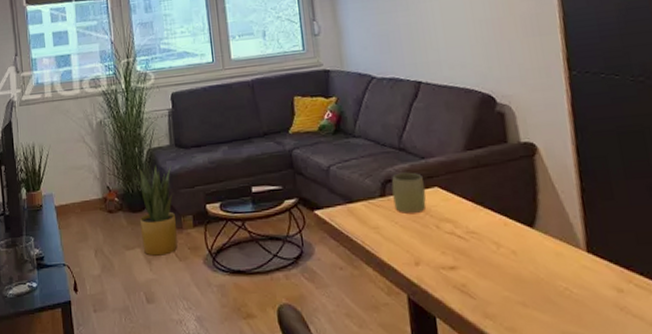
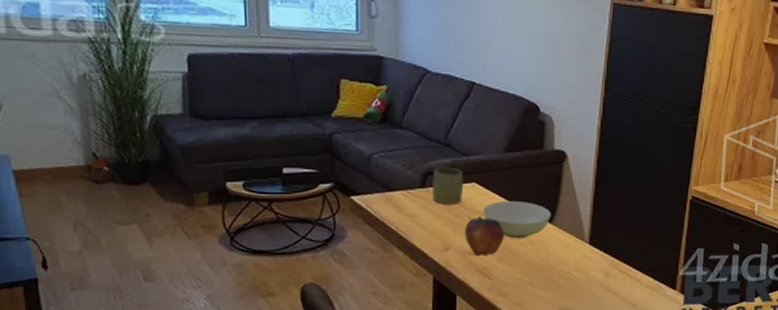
planter: present [134,165,178,256] -> none [132,134,188,233]
fruit: none [433,223,480,270] -> present [464,215,504,256]
bowl: none [450,204,532,249] -> present [482,200,551,239]

